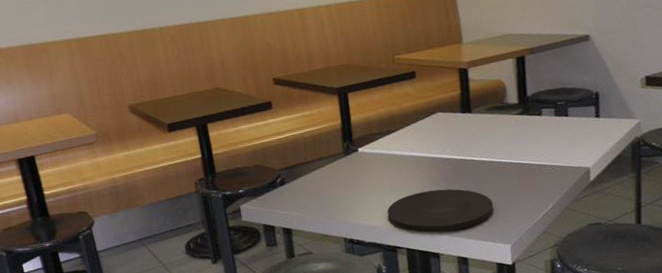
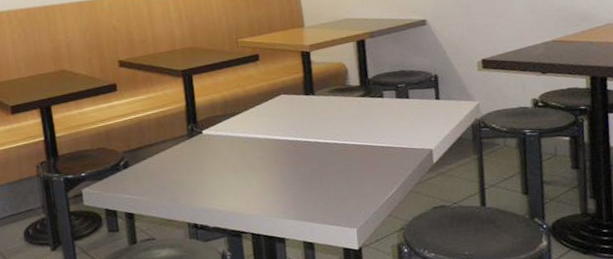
plate: present [387,189,493,233] -> none [231,171,339,217]

